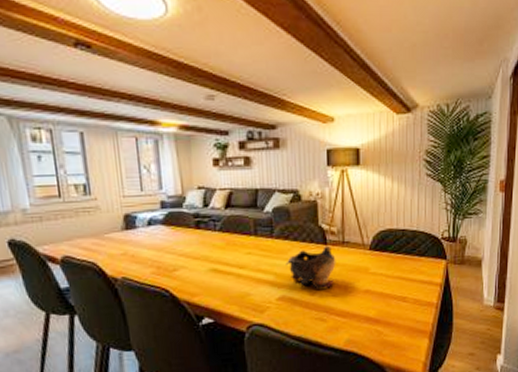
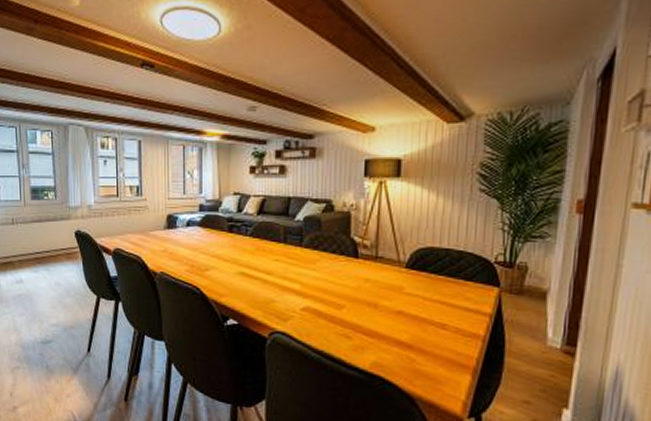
decorative bowl: present [285,245,336,289] -> none [313,259,367,304]

